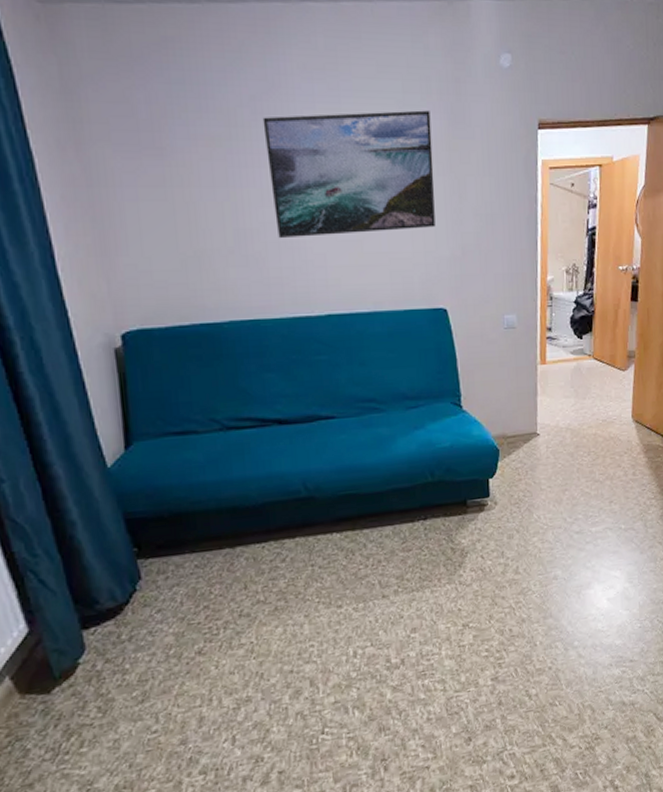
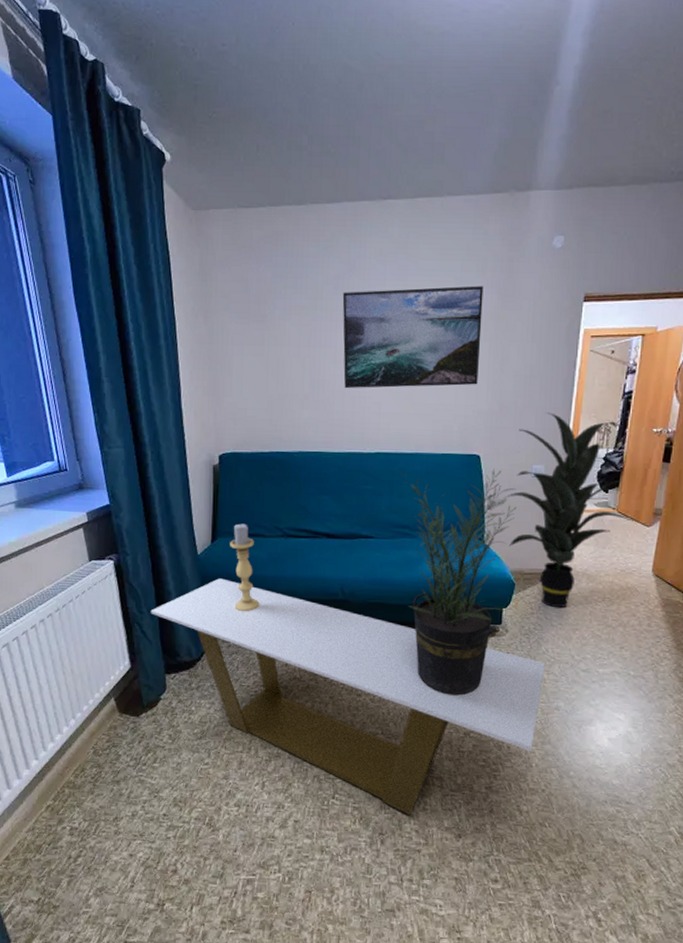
coffee table: none [48,493,539,731] -> present [150,578,545,816]
candle holder: none [151,419,202,533] -> present [230,523,260,612]
potted plant: none [357,322,494,587] -> present [399,468,516,696]
indoor plant: none [477,255,613,470] -> present [504,412,637,607]

